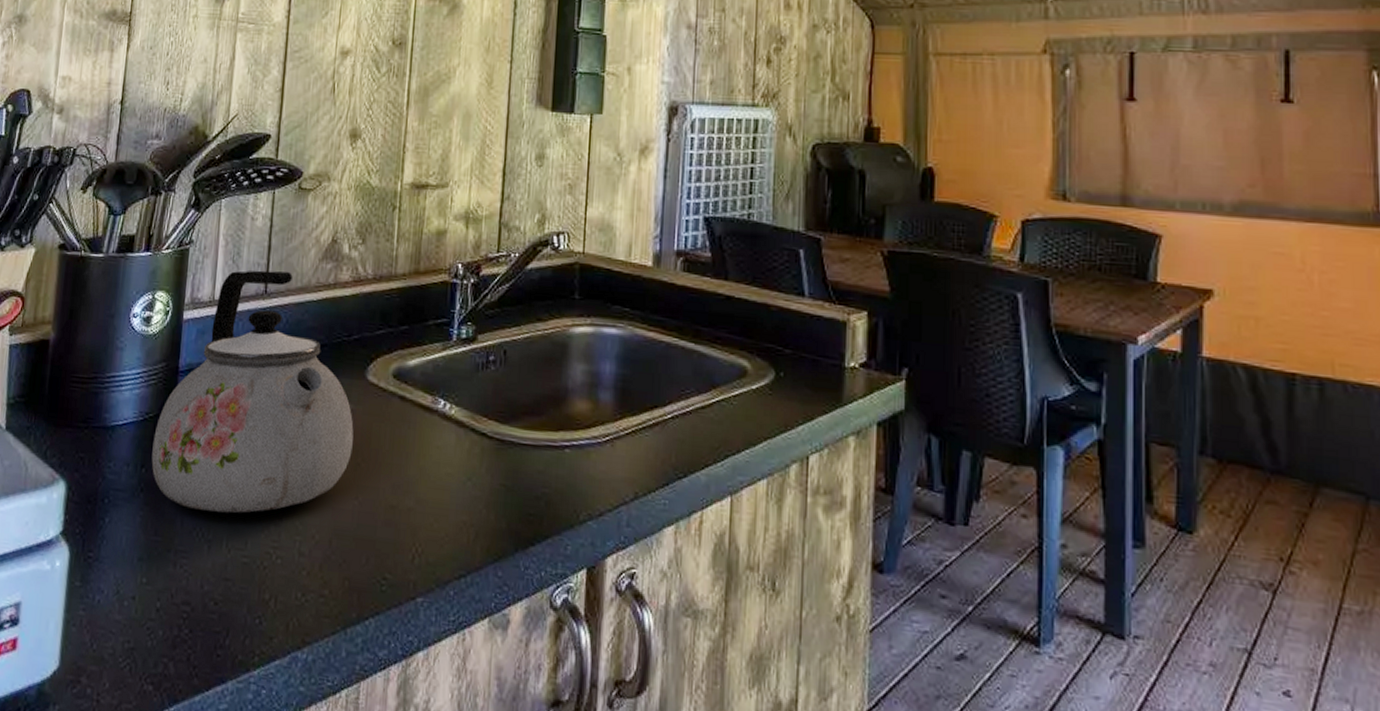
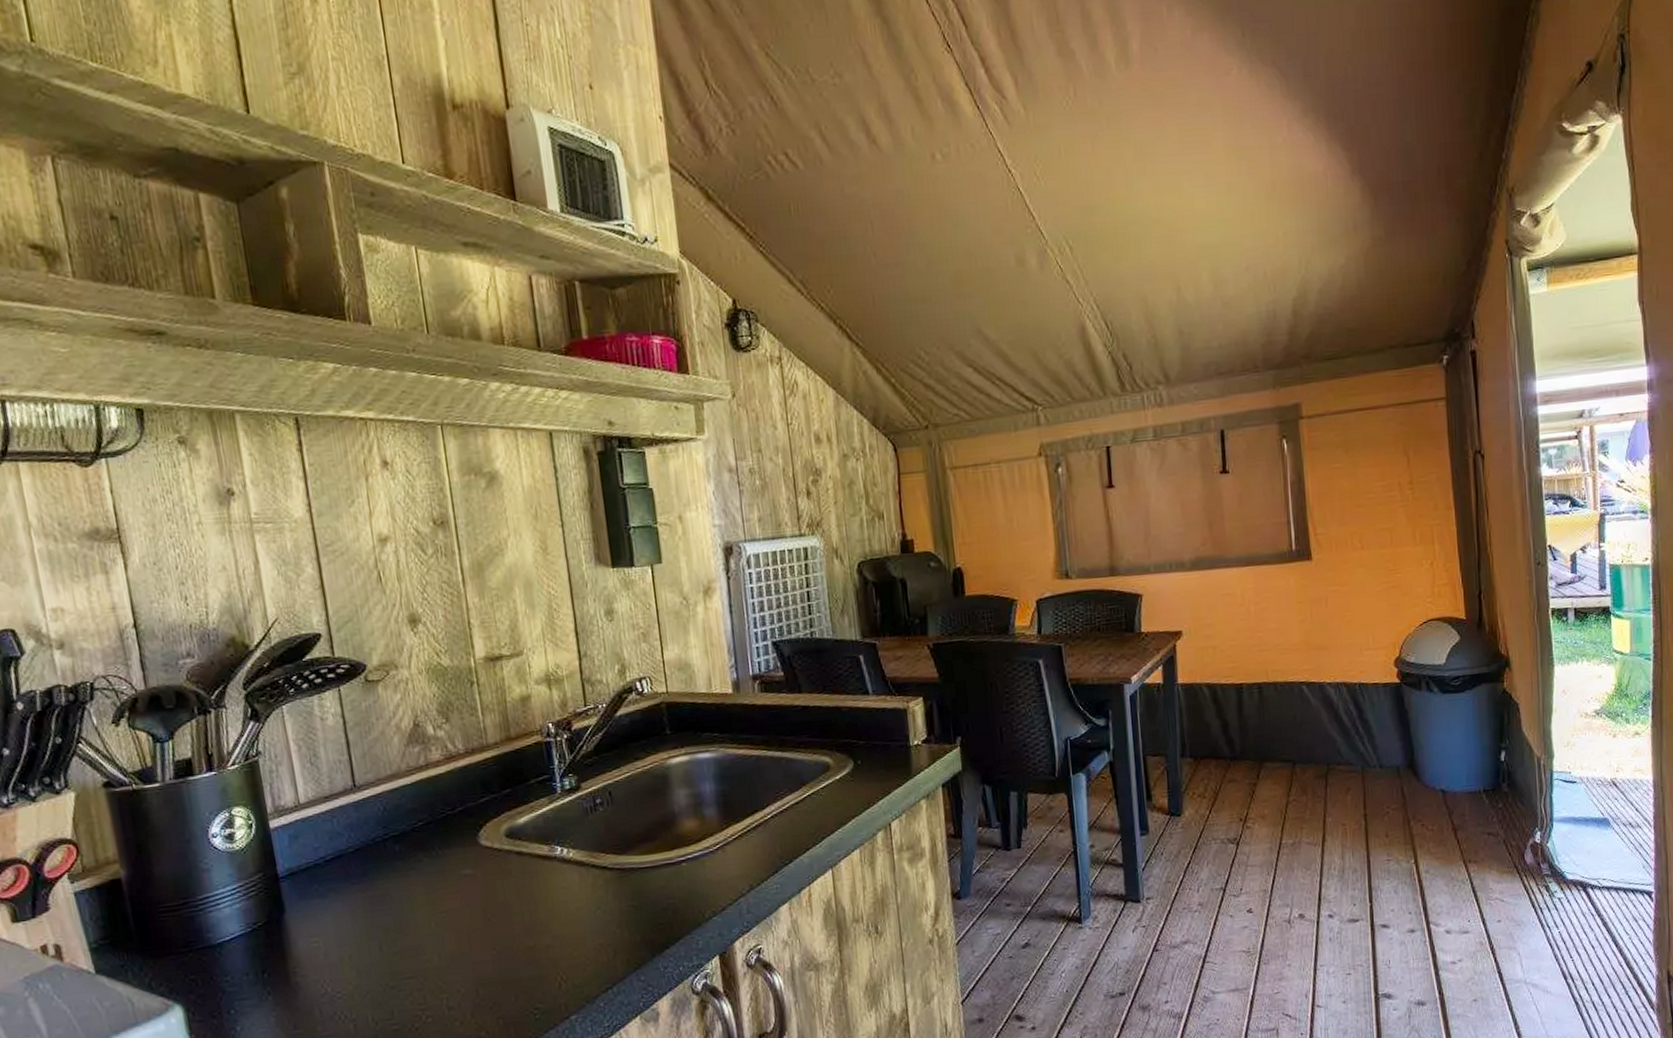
kettle: present [151,270,354,513] -> none [268,763,481,998]

